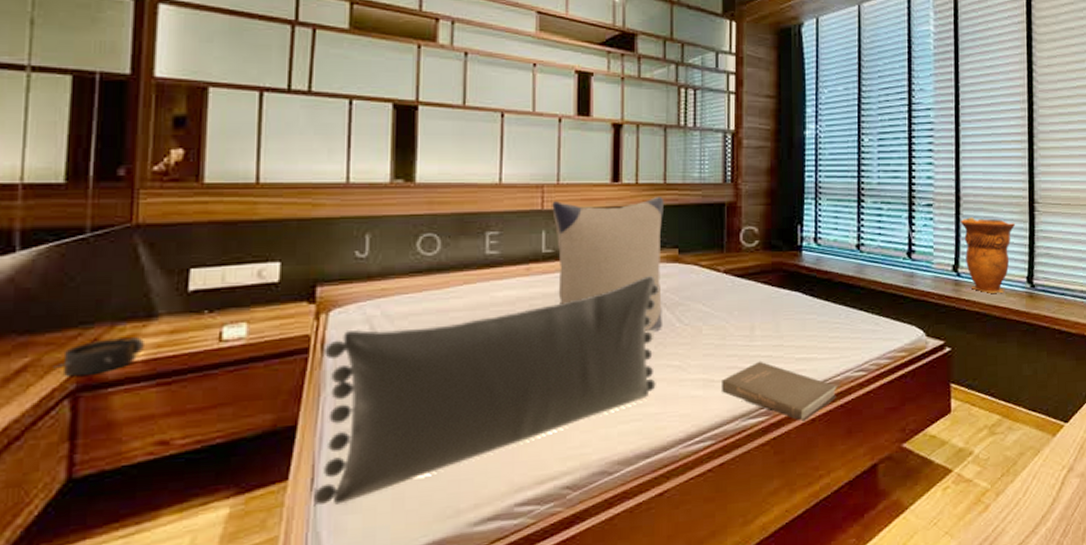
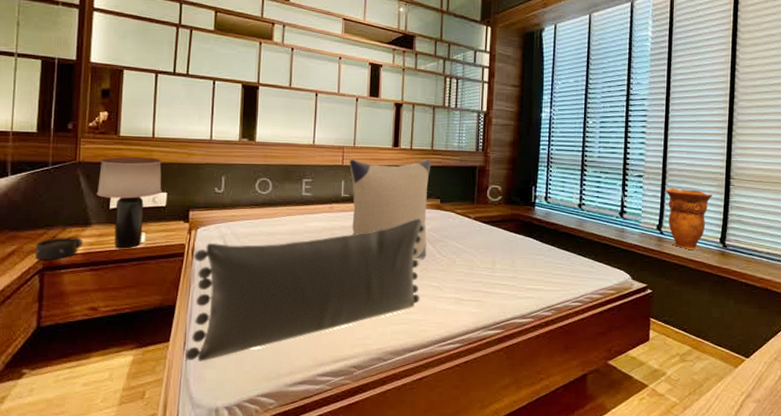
table lamp: none [166,212,272,350] -> present [96,156,162,249]
book: present [720,361,837,423] -> none [468,288,558,337]

